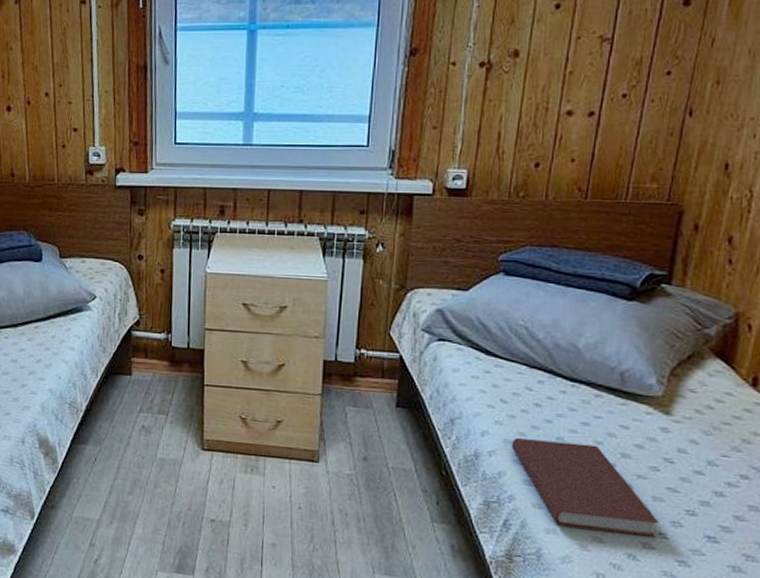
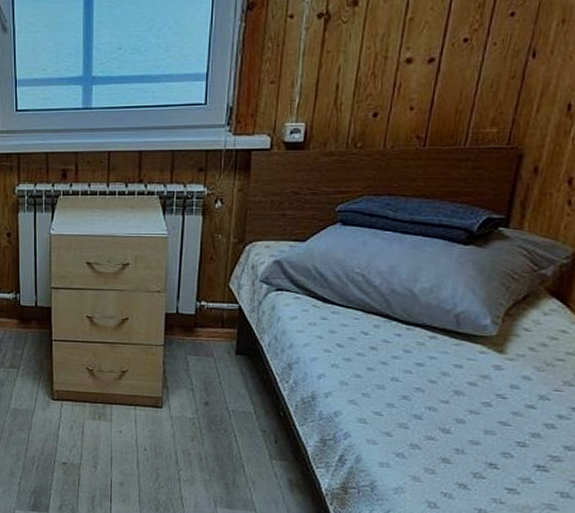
book: present [511,438,659,537] -> none [347,380,490,468]

